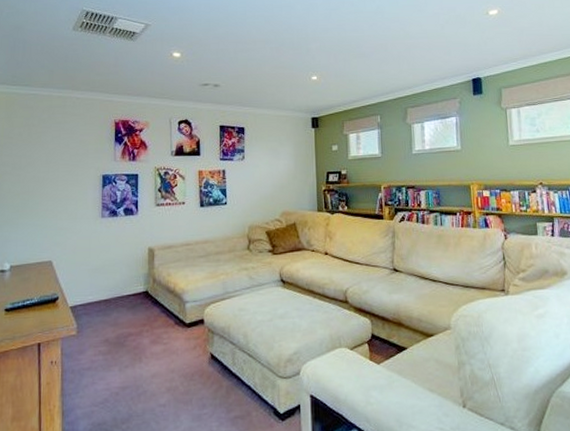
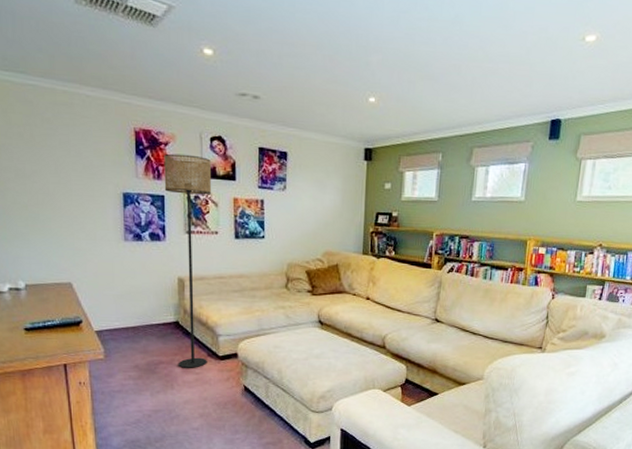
floor lamp: none [138,137,179,339] -> present [164,153,211,368]

